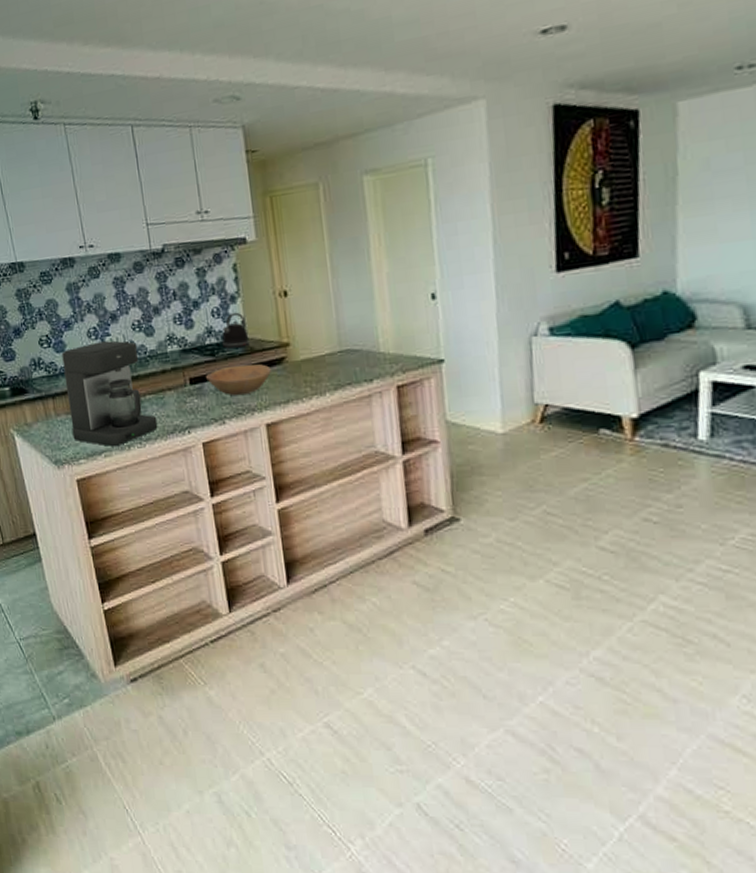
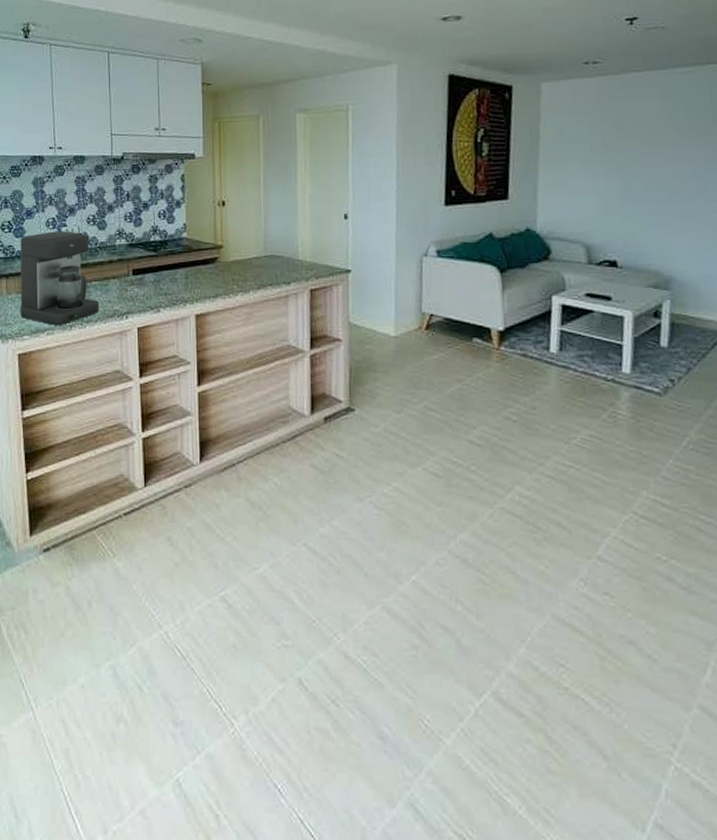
bowl: present [206,364,271,396] -> none [148,261,205,288]
kettle: present [221,312,250,349] -> none [164,215,189,246]

